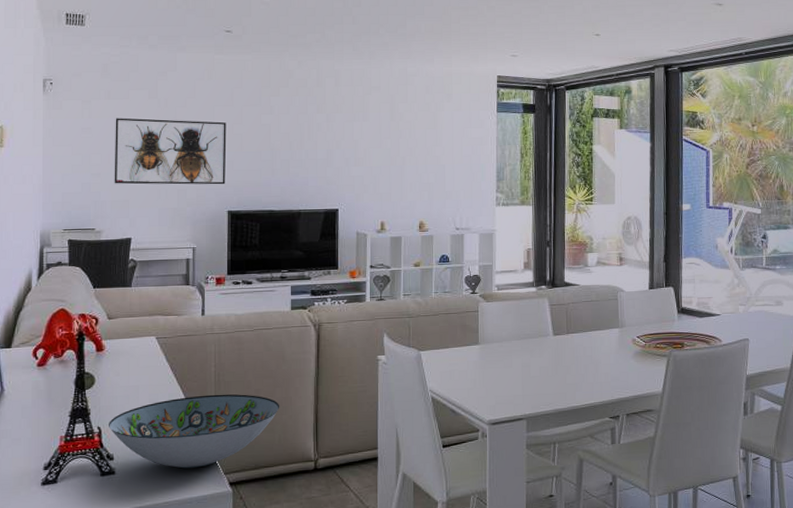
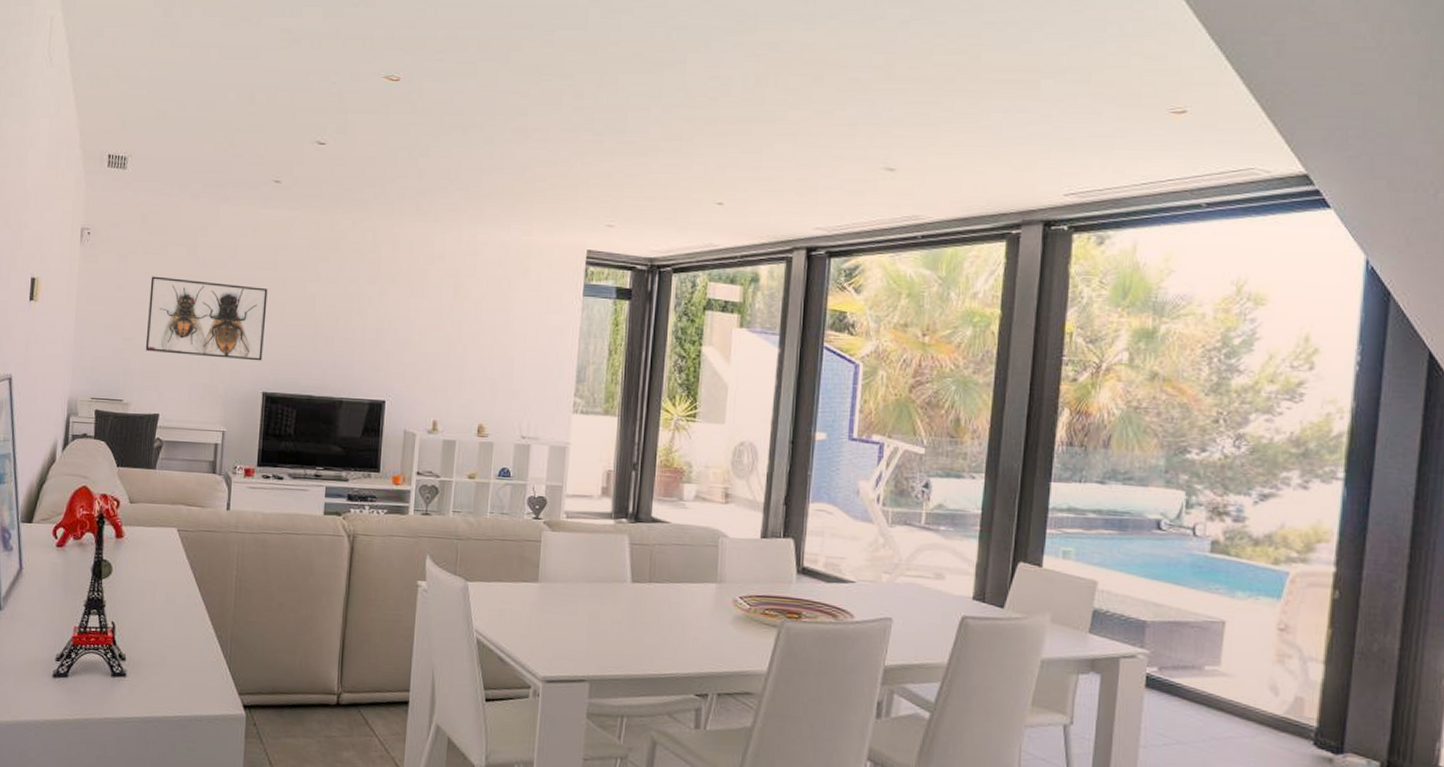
decorative bowl: present [109,394,280,469] -> none [123,601,304,683]

